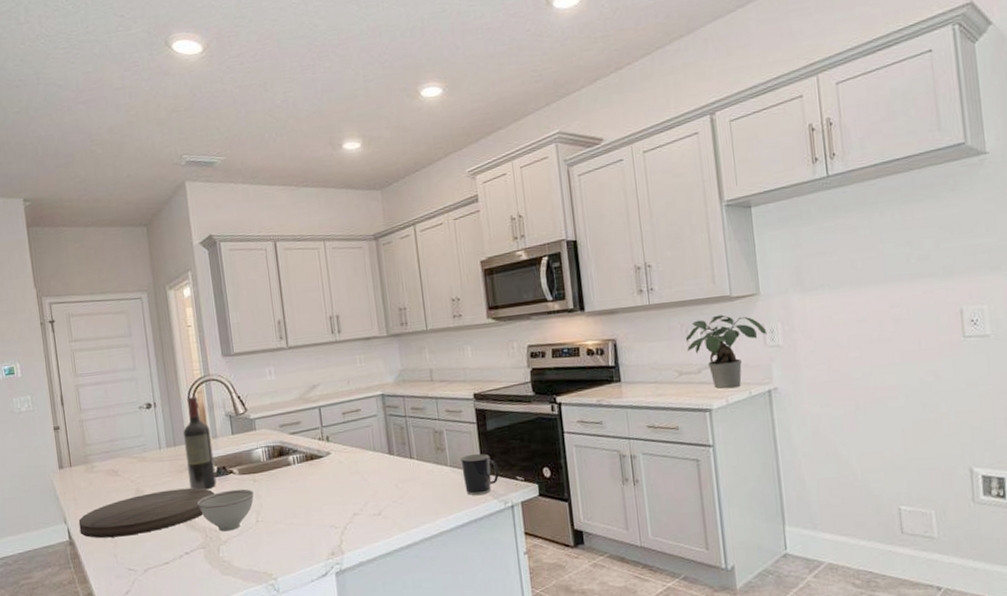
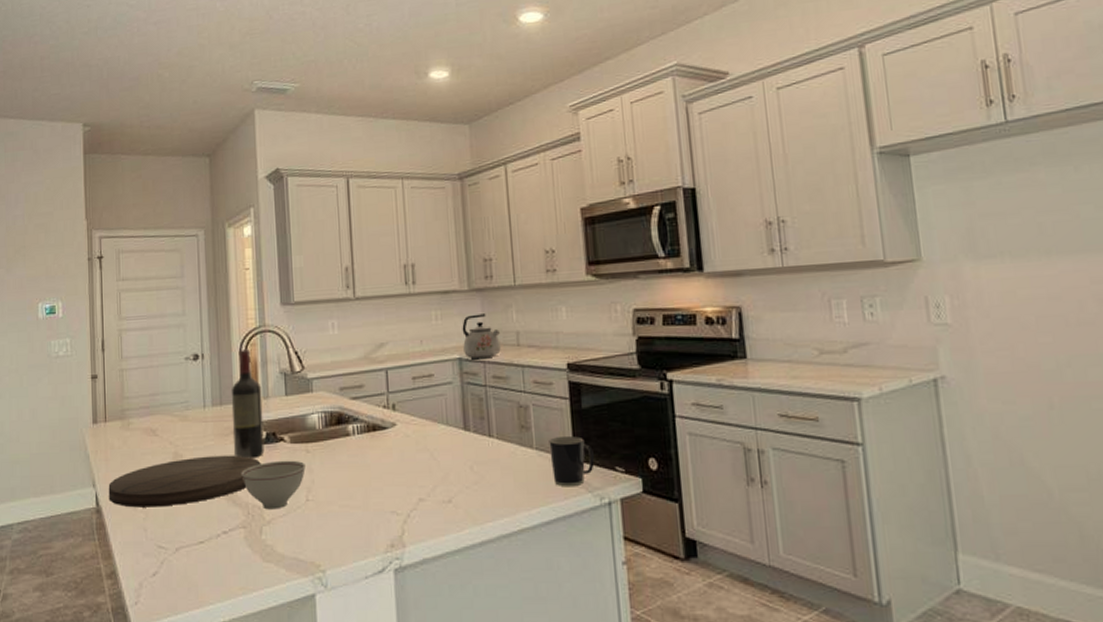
kettle: none [383,355,417,395] -> present [462,314,501,360]
potted plant: present [685,315,768,389] -> none [827,283,932,374]

